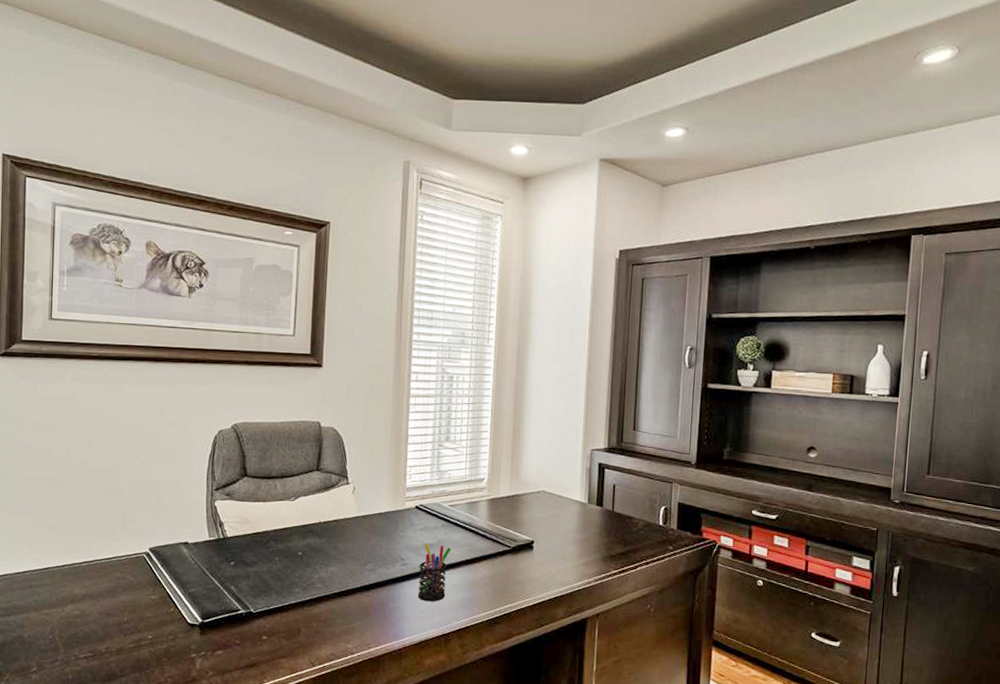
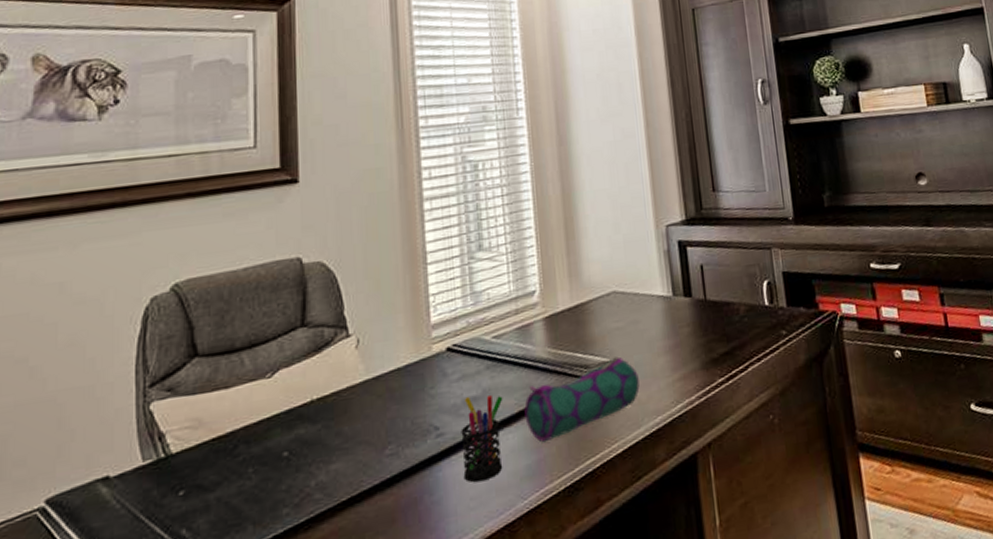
pencil case: none [465,538,552,586] -> present [524,356,640,443]

